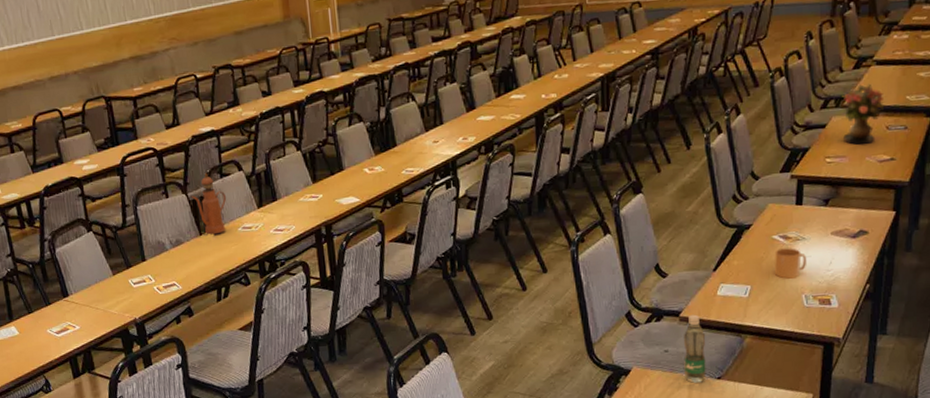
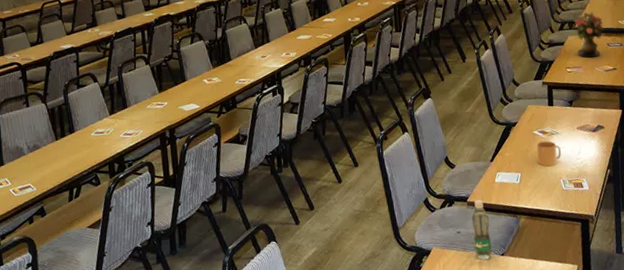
coffeepot: present [191,173,227,235] -> none [49,84,82,140]

